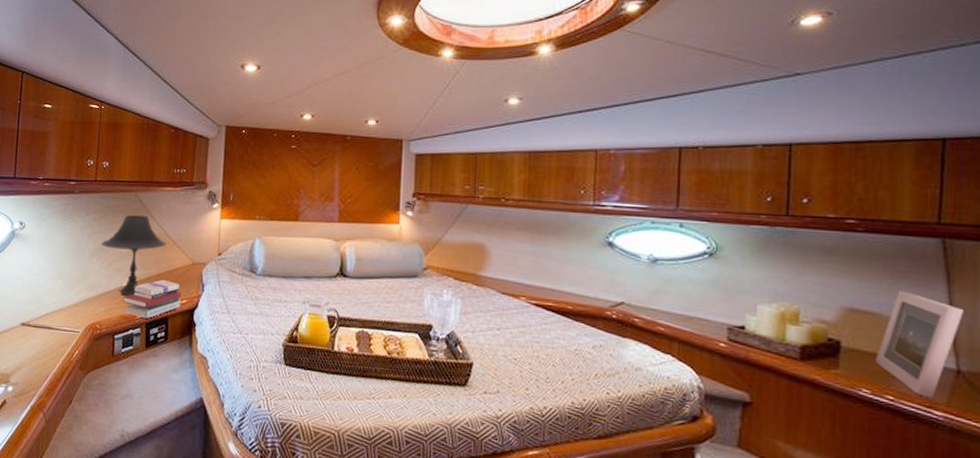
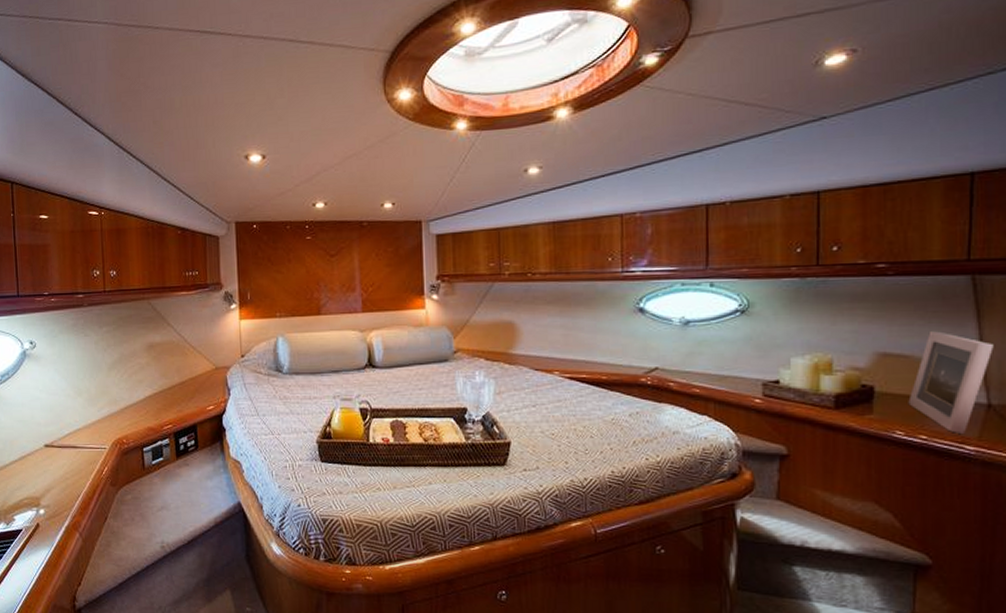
table lamp: present [101,214,167,296] -> none [118,323,186,407]
books: present [123,279,182,318] -> none [148,387,208,428]

